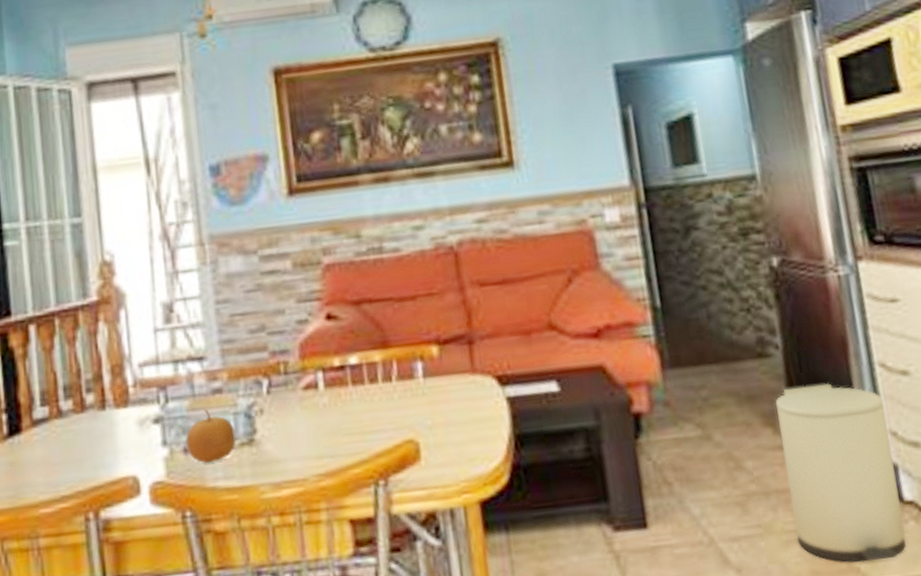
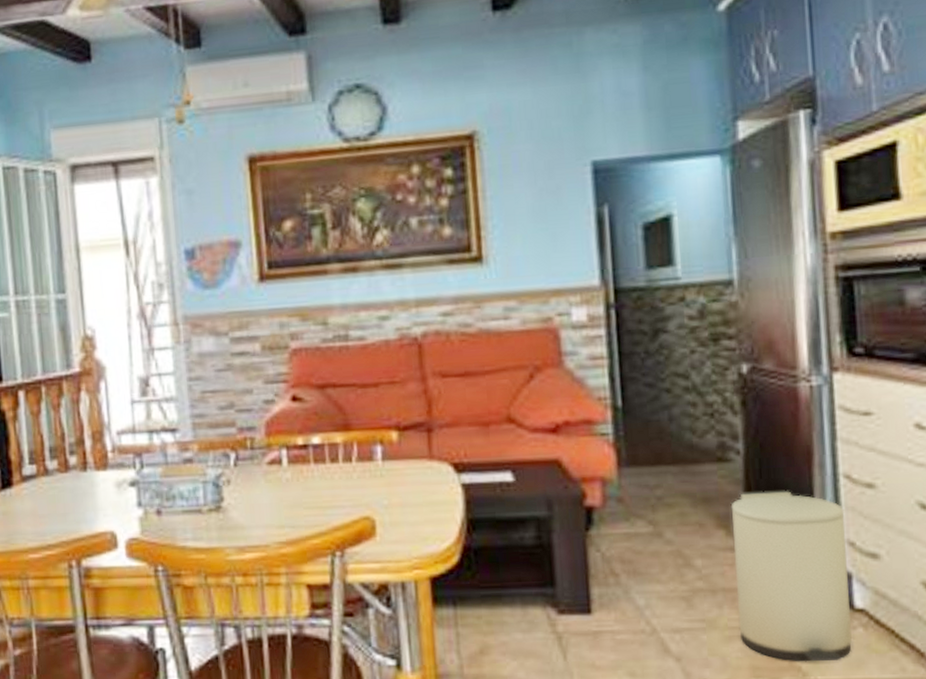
fruit: present [186,408,236,464] -> none [159,476,205,526]

